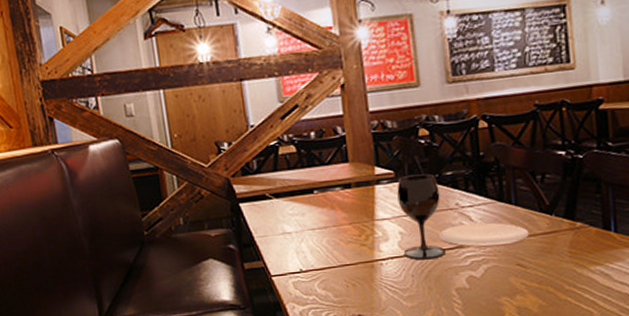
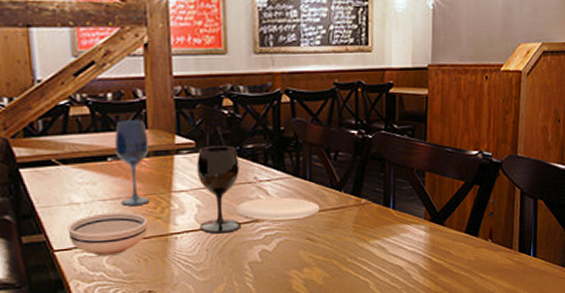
bowl: none [282,239,354,282] -> present [67,211,148,257]
wineglass: none [319,154,355,234] -> present [115,120,151,206]

